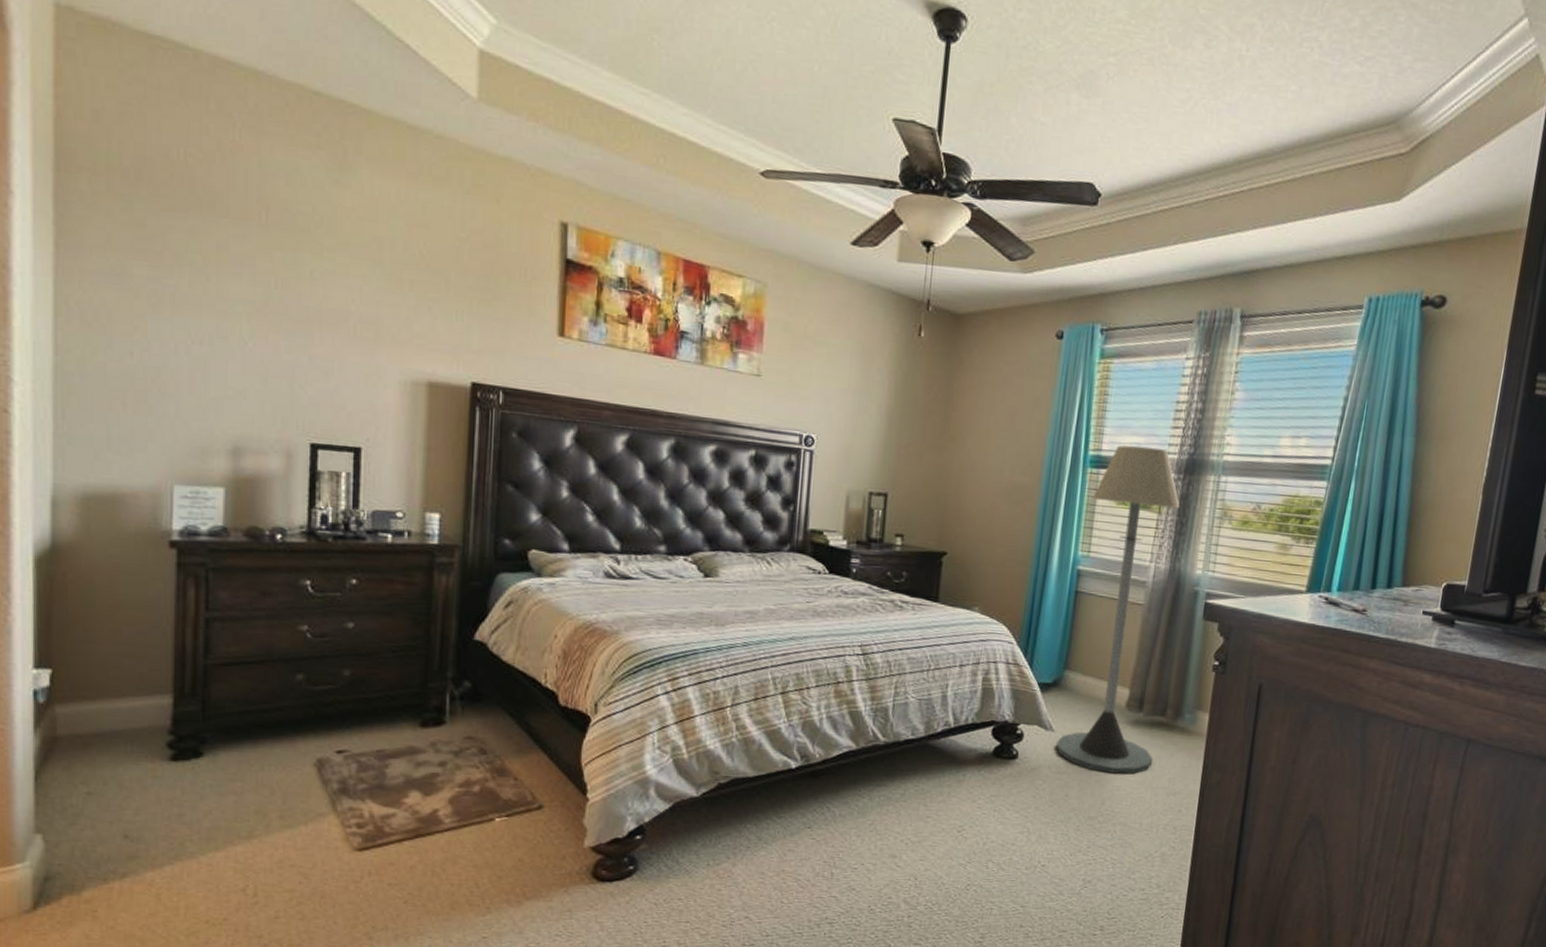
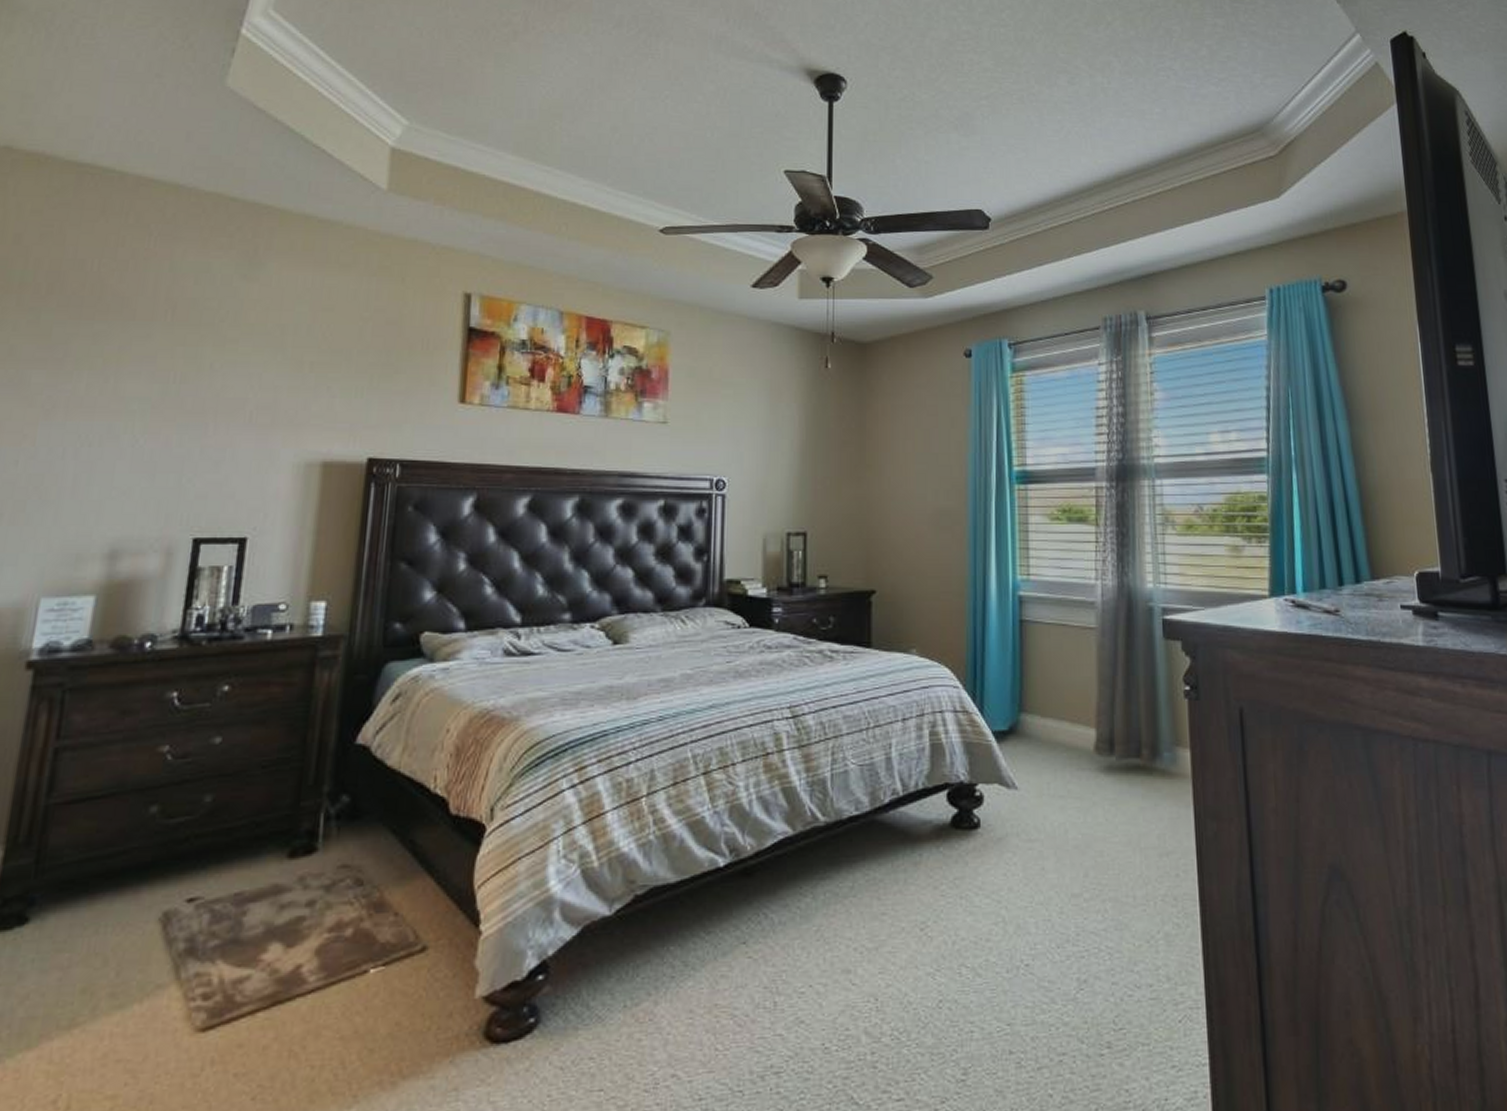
floor lamp: present [1056,445,1180,774] -> none [1022,456,1135,835]

